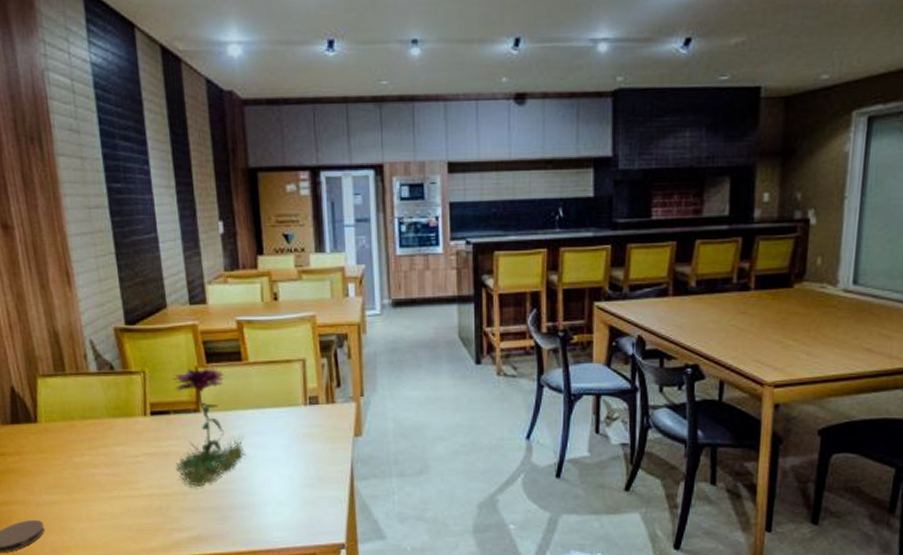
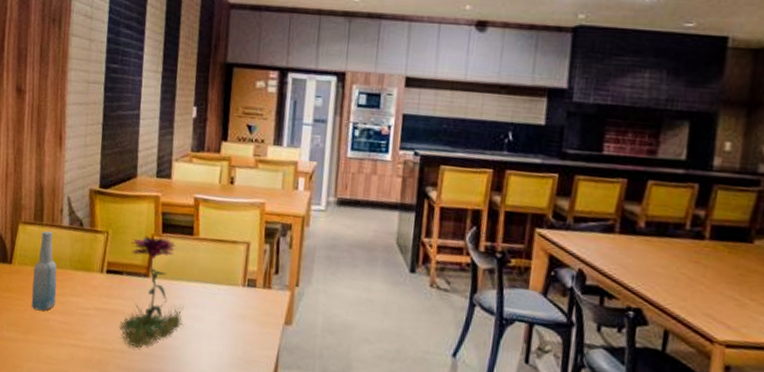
bottle: none [65,380,98,467] -> present [31,230,58,311]

